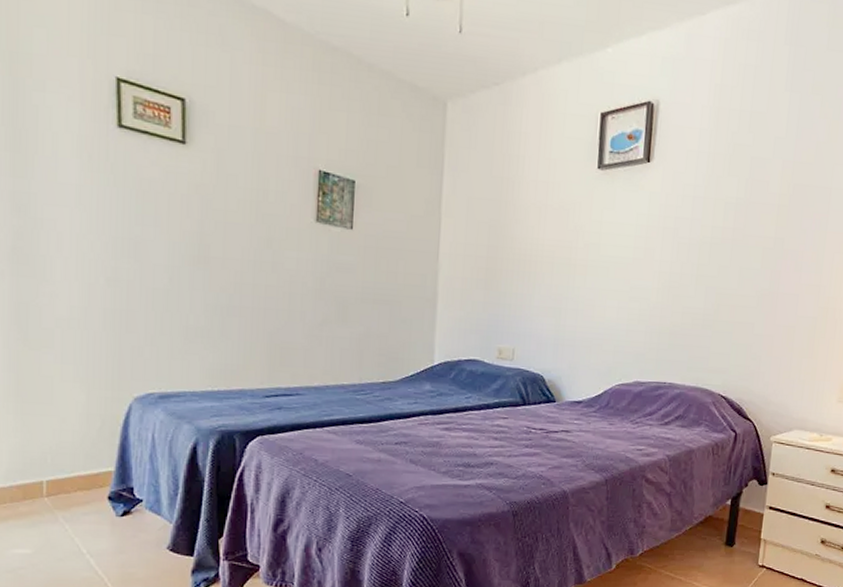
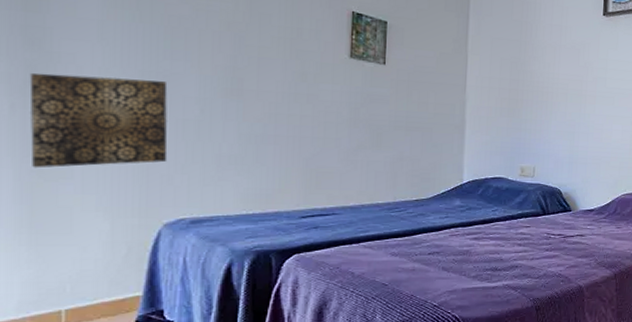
wall art: none [16,239,139,337] -> present [29,72,168,168]

